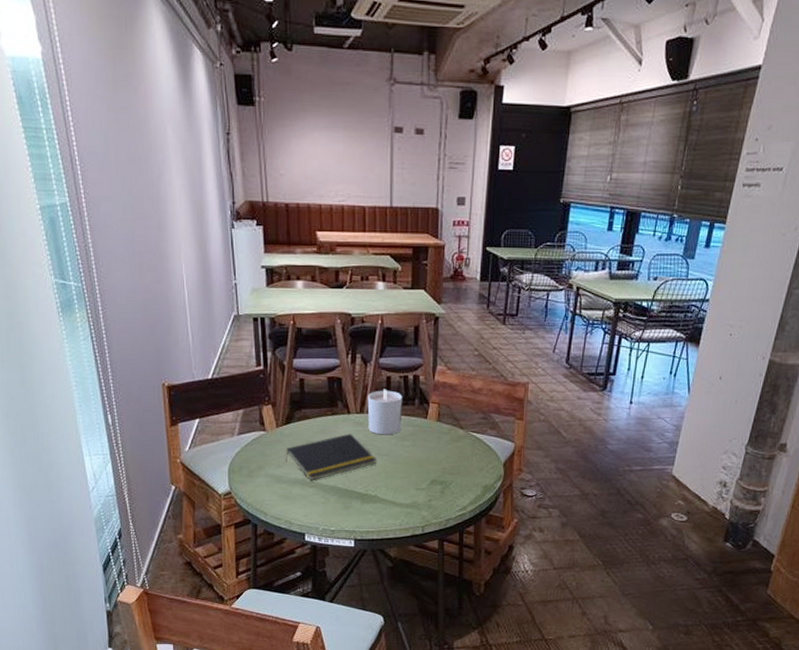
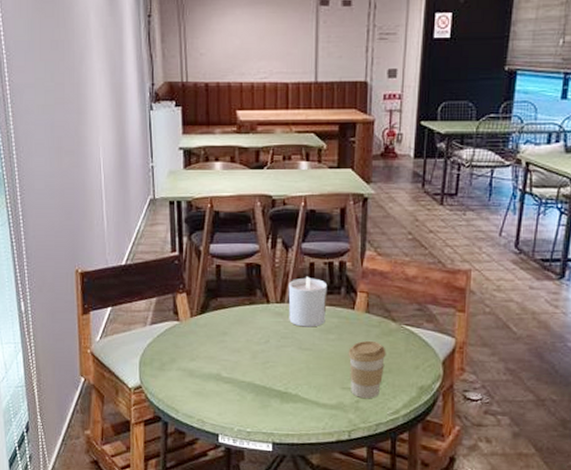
notepad: present [285,433,376,482] -> none [199,324,298,377]
coffee cup: none [421,446,455,498] -> present [348,340,386,399]

